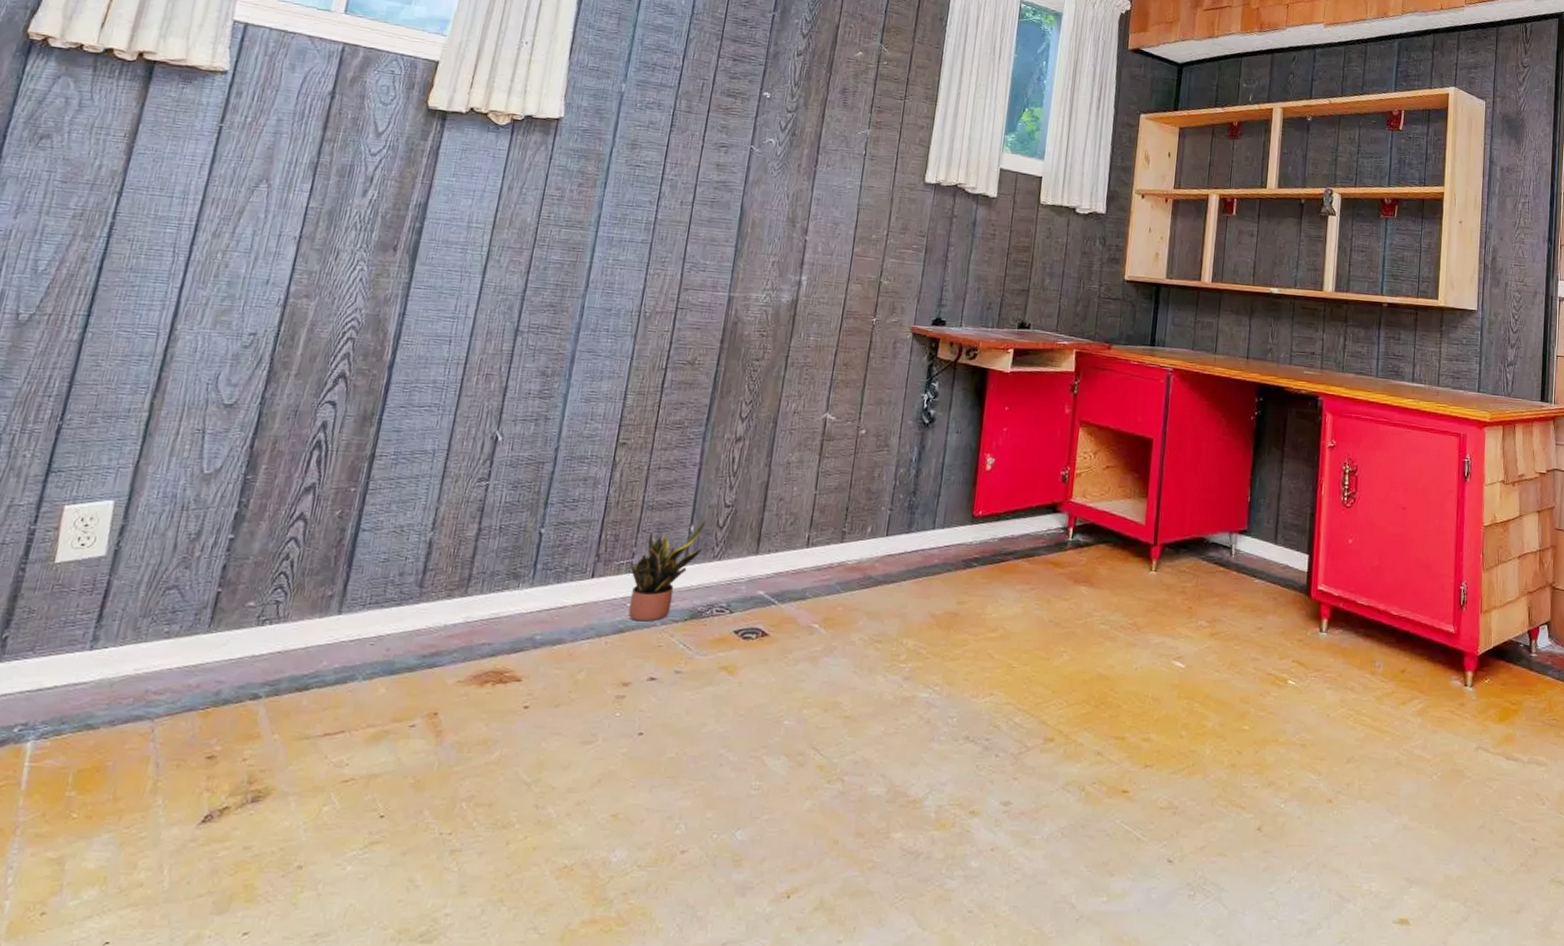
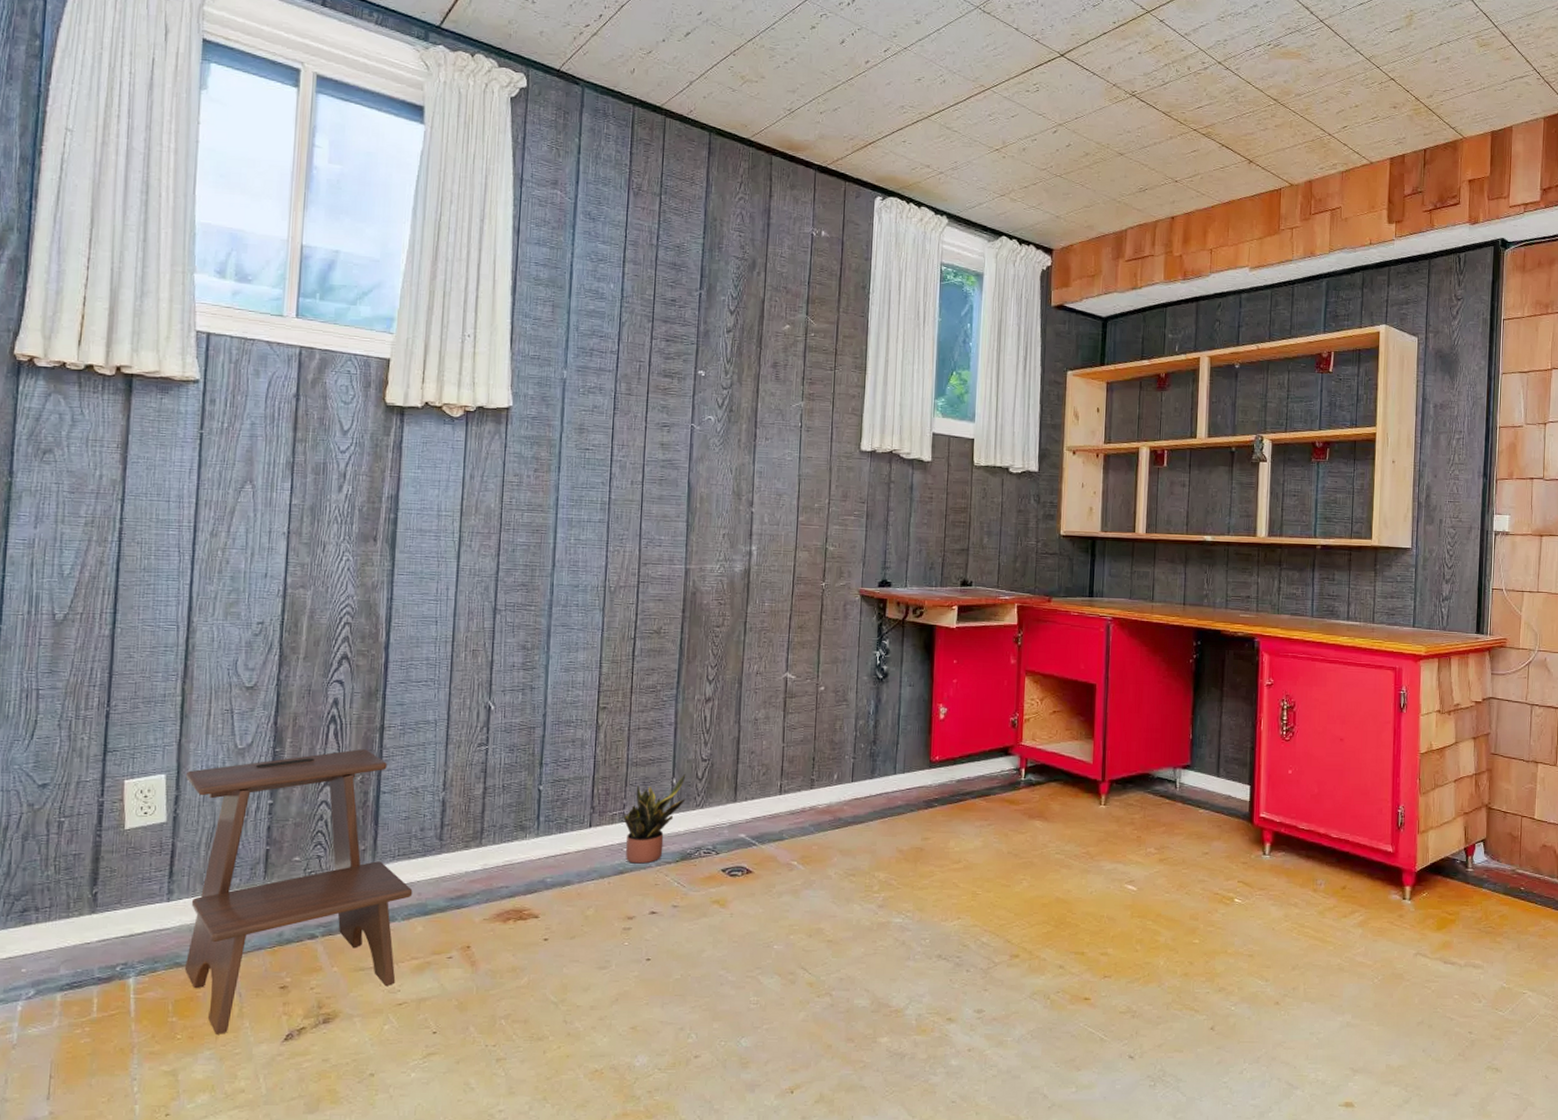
step stool: none [96,479,381,814] -> present [184,749,413,1034]

